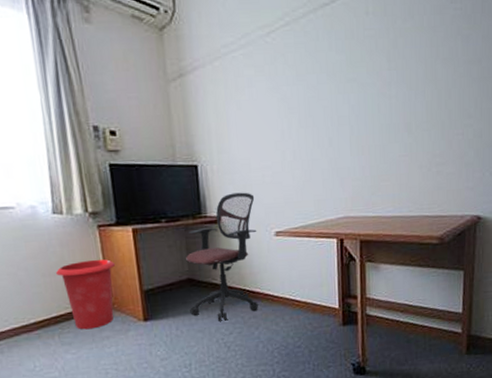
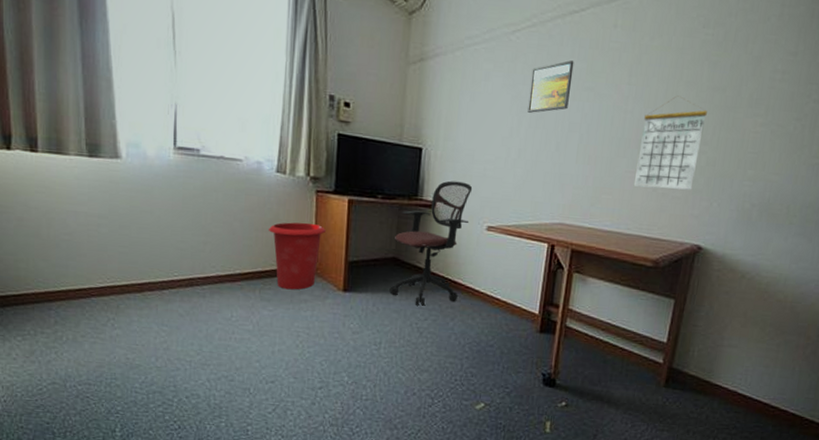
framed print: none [293,54,334,113] -> present [528,60,574,113]
calendar: none [408,74,467,169] -> present [633,96,707,190]

